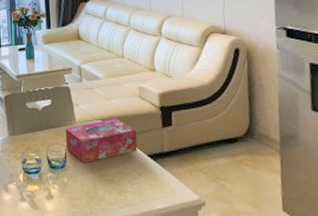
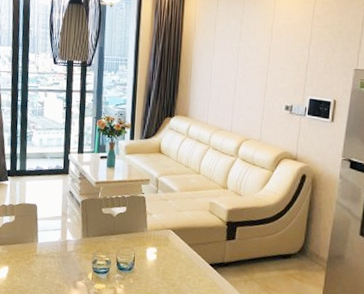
tissue box: present [65,118,138,164] -> none [135,228,202,268]

